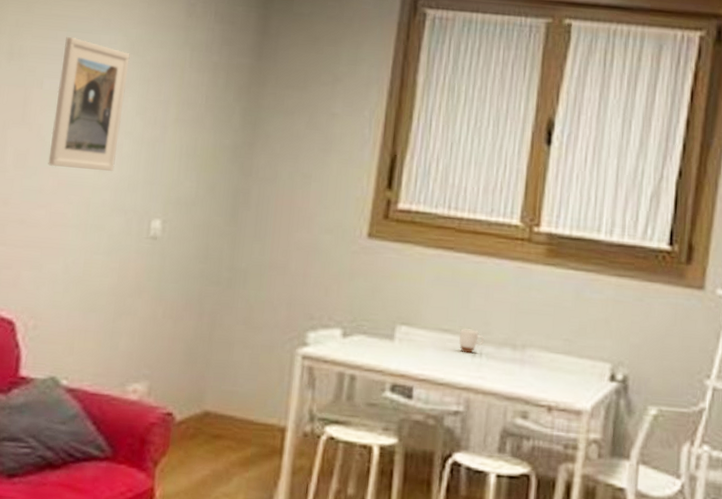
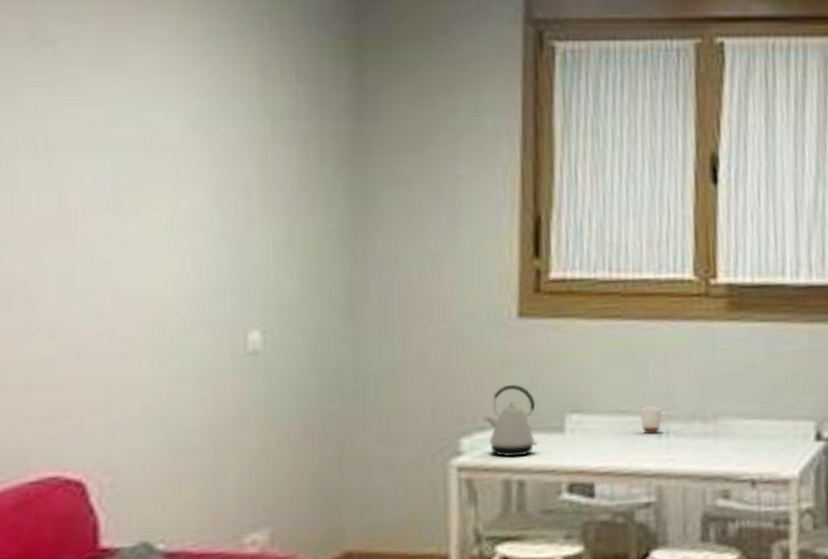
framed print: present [48,36,130,171] -> none [102,119,194,284]
kettle: none [330,293,373,355] -> present [485,384,539,458]

